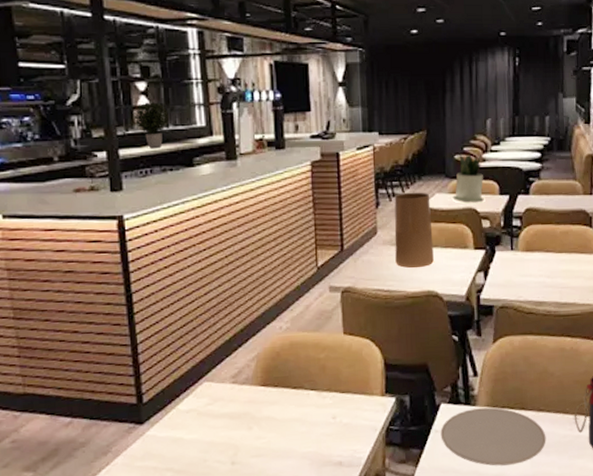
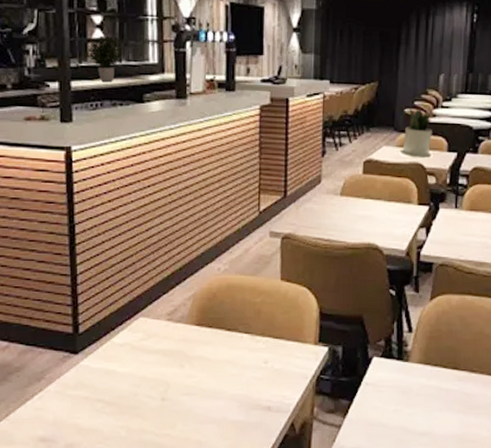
vase: present [394,192,434,268] -> none [338,143,377,220]
plate: present [440,407,546,466] -> none [371,365,477,424]

